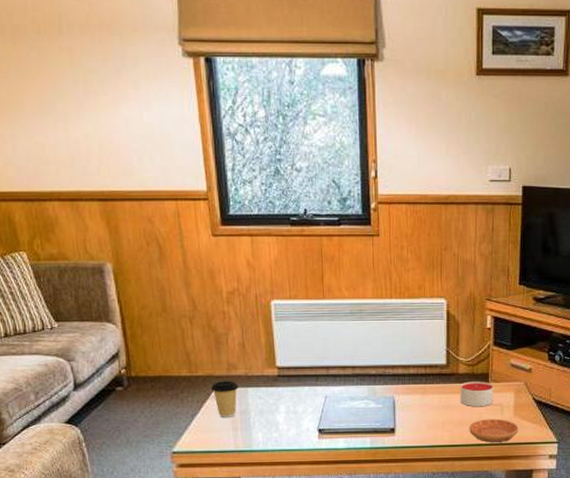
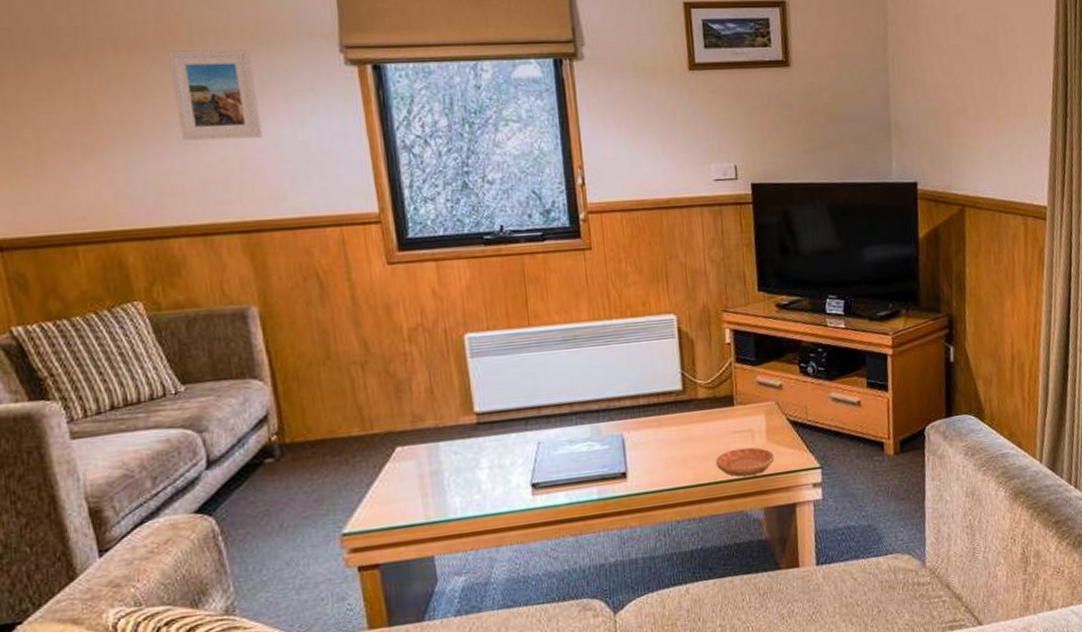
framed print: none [43,38,116,119] -> present [168,49,262,141]
coffee cup: present [210,381,239,418] -> none [391,435,428,483]
candle: present [460,381,494,407] -> none [701,405,742,437]

